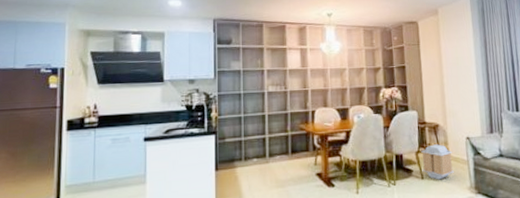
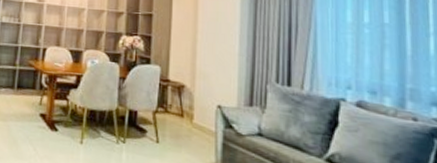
air purifier: present [421,144,454,180] -> none [158,106,199,148]

